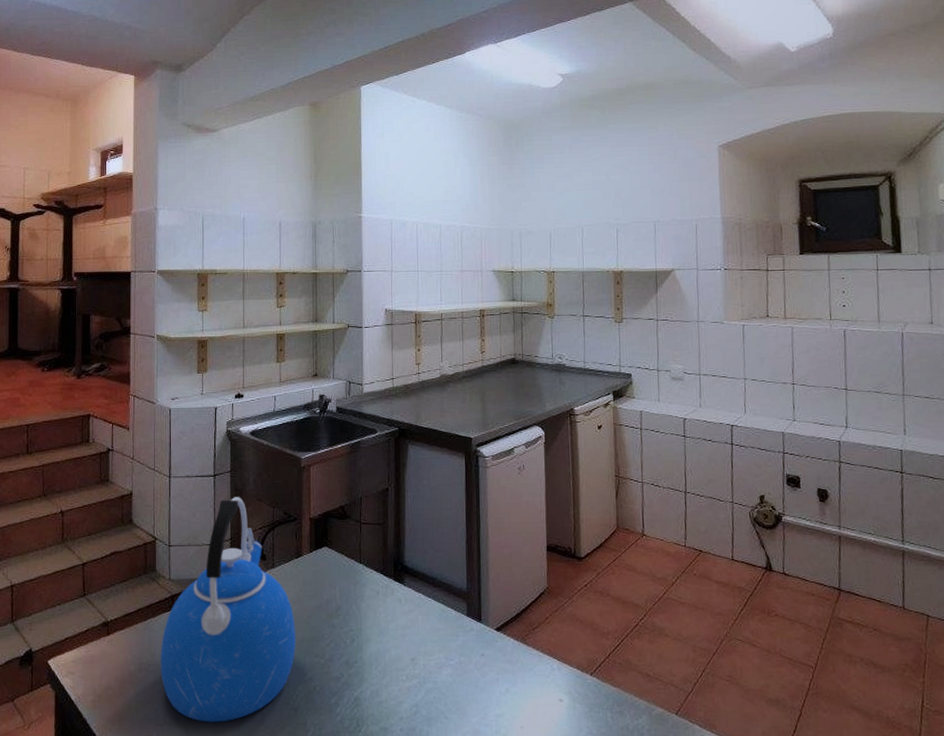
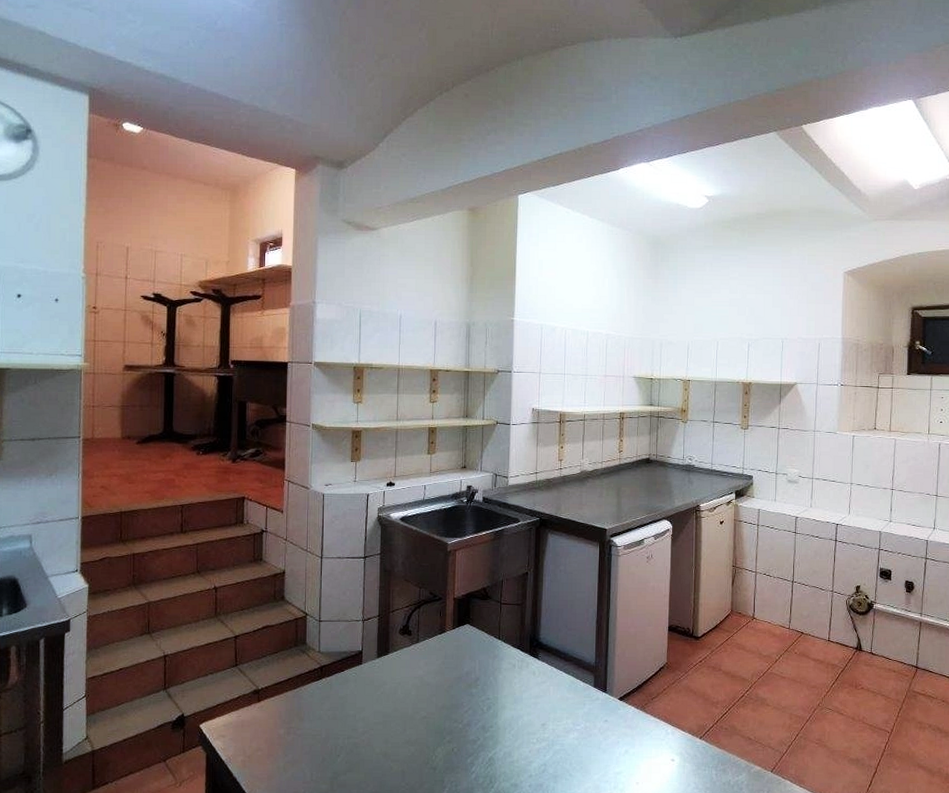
kettle: present [160,497,296,722] -> none [308,577,437,780]

